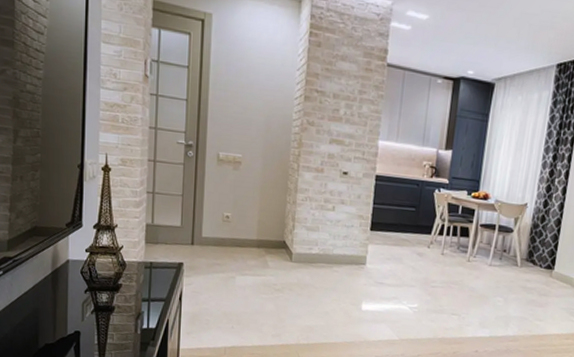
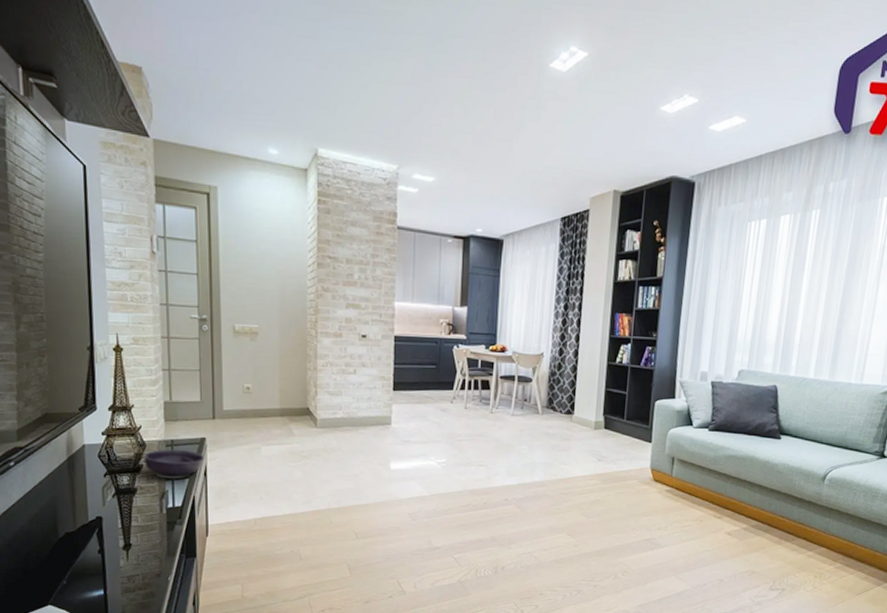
bowl: none [124,270,181,301] -> present [144,449,205,479]

